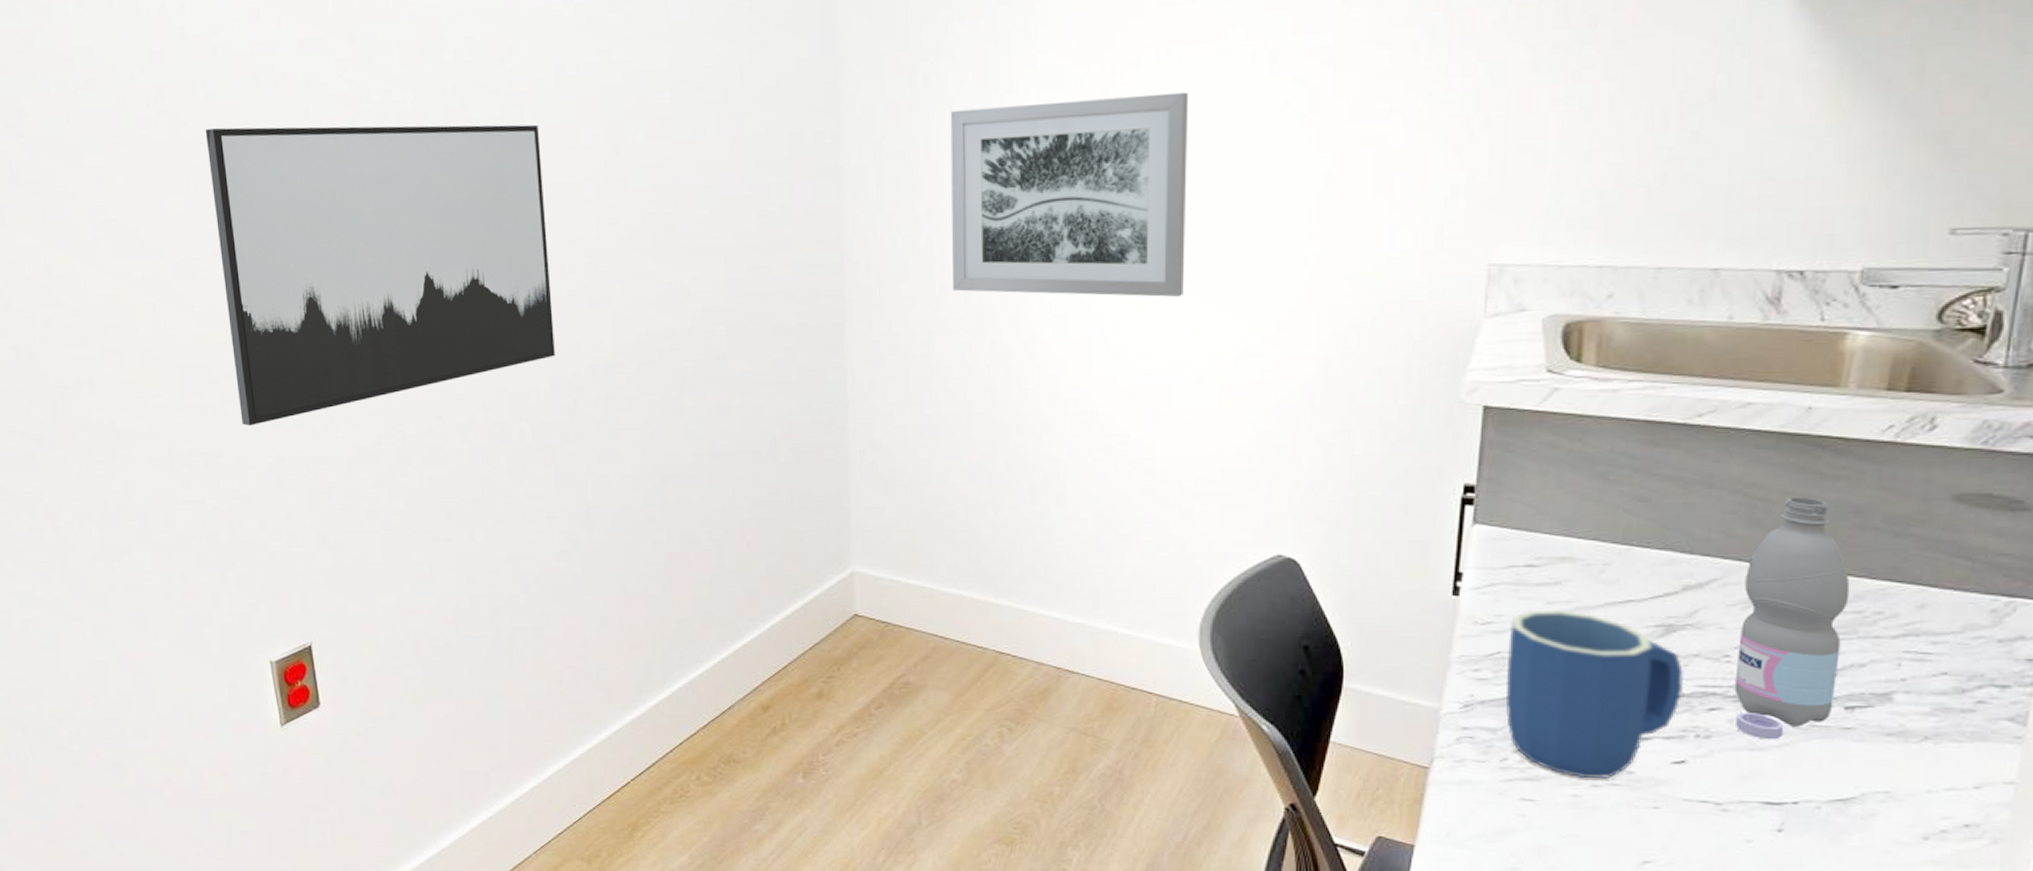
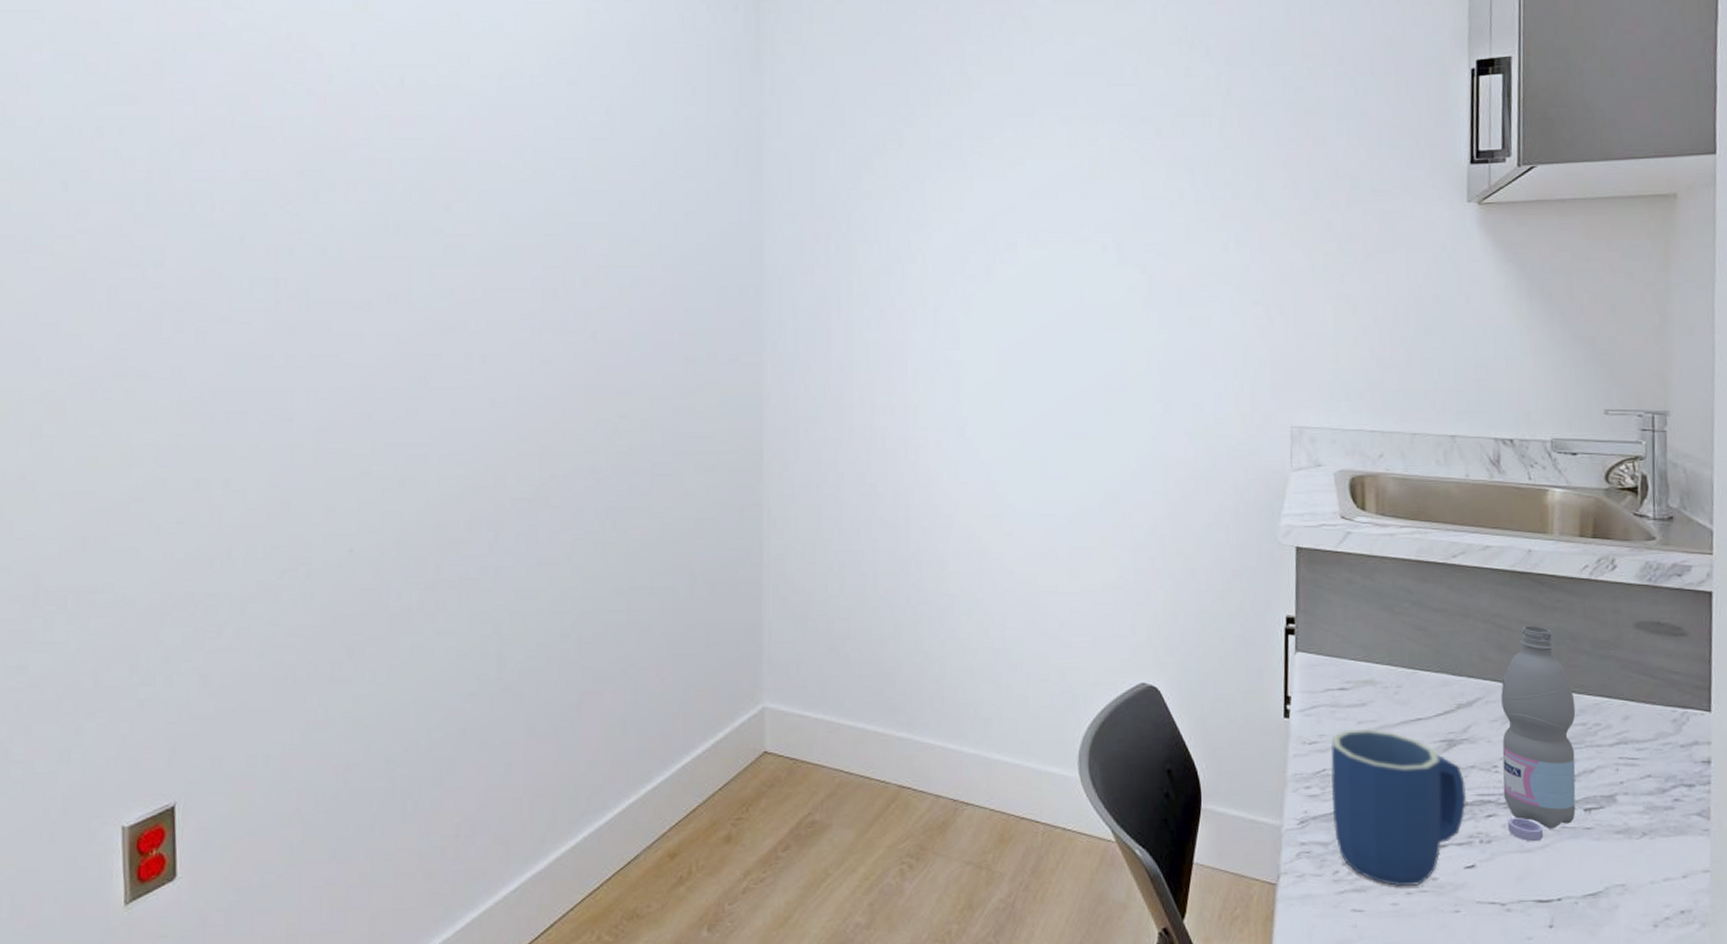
wall art: present [205,124,555,426] -> none [125,248,480,558]
wall art: present [950,92,1189,297] -> none [859,272,1056,446]

